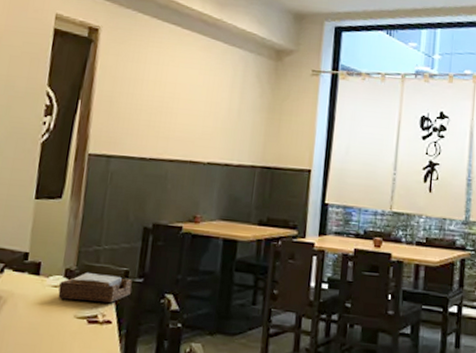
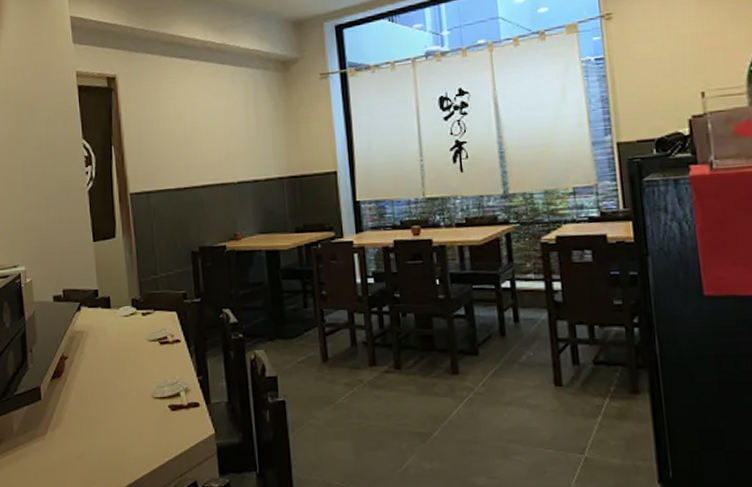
napkin holder: present [58,273,132,303] -> none [129,299,193,327]

